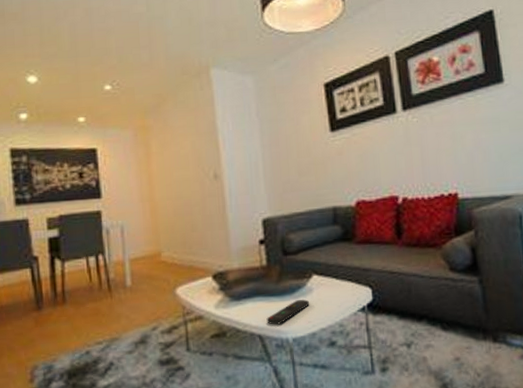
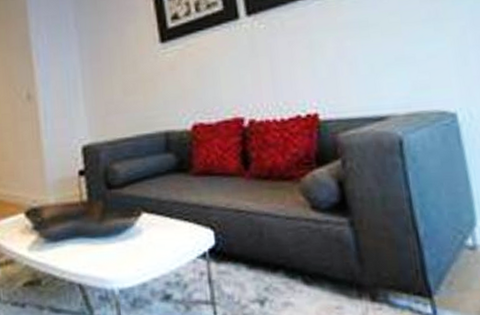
remote control: present [266,299,310,325] -> none [87,241,139,272]

